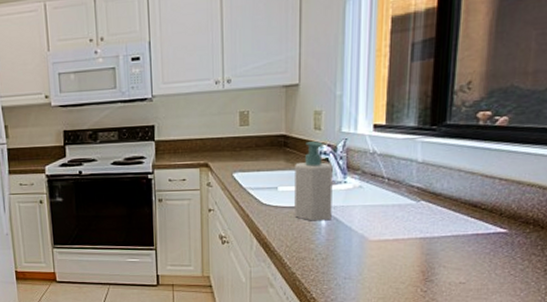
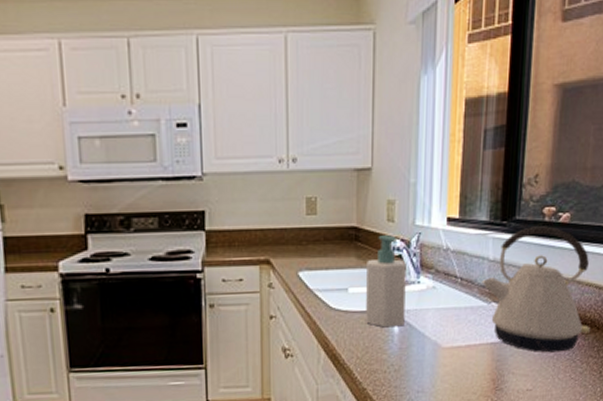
kettle: none [410,129,534,249] -> present [482,226,591,353]

